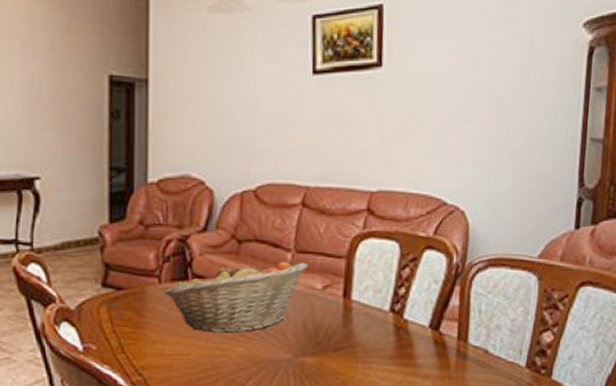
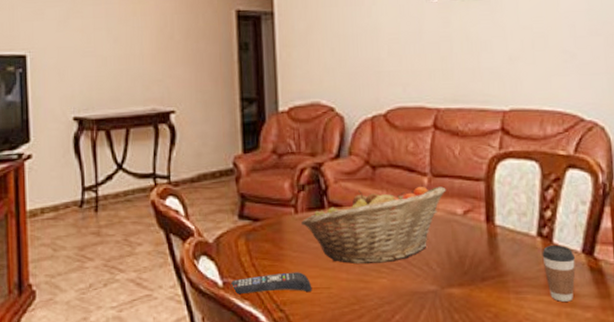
remote control: none [90,339,171,359] -> present [230,272,312,295]
coffee cup: none [392,319,422,371] -> present [542,244,576,302]

